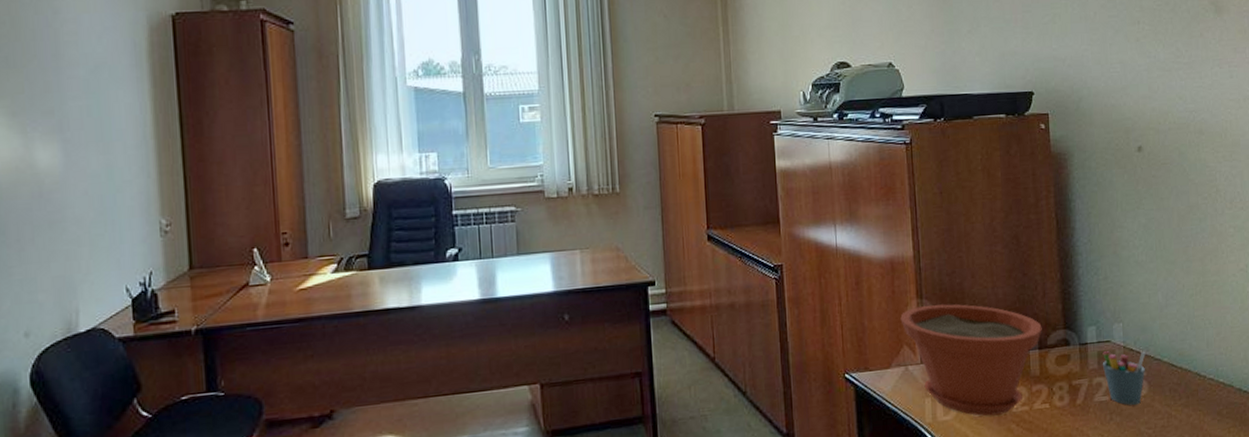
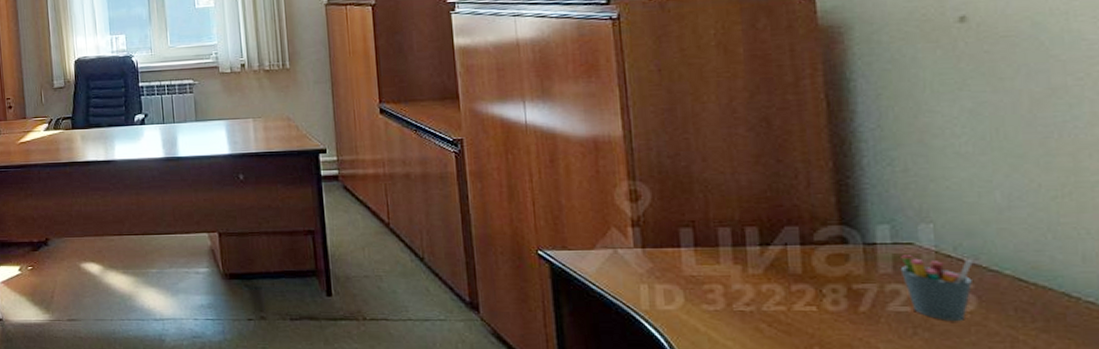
plant pot: present [900,304,1042,416] -> none [607,188,806,312]

